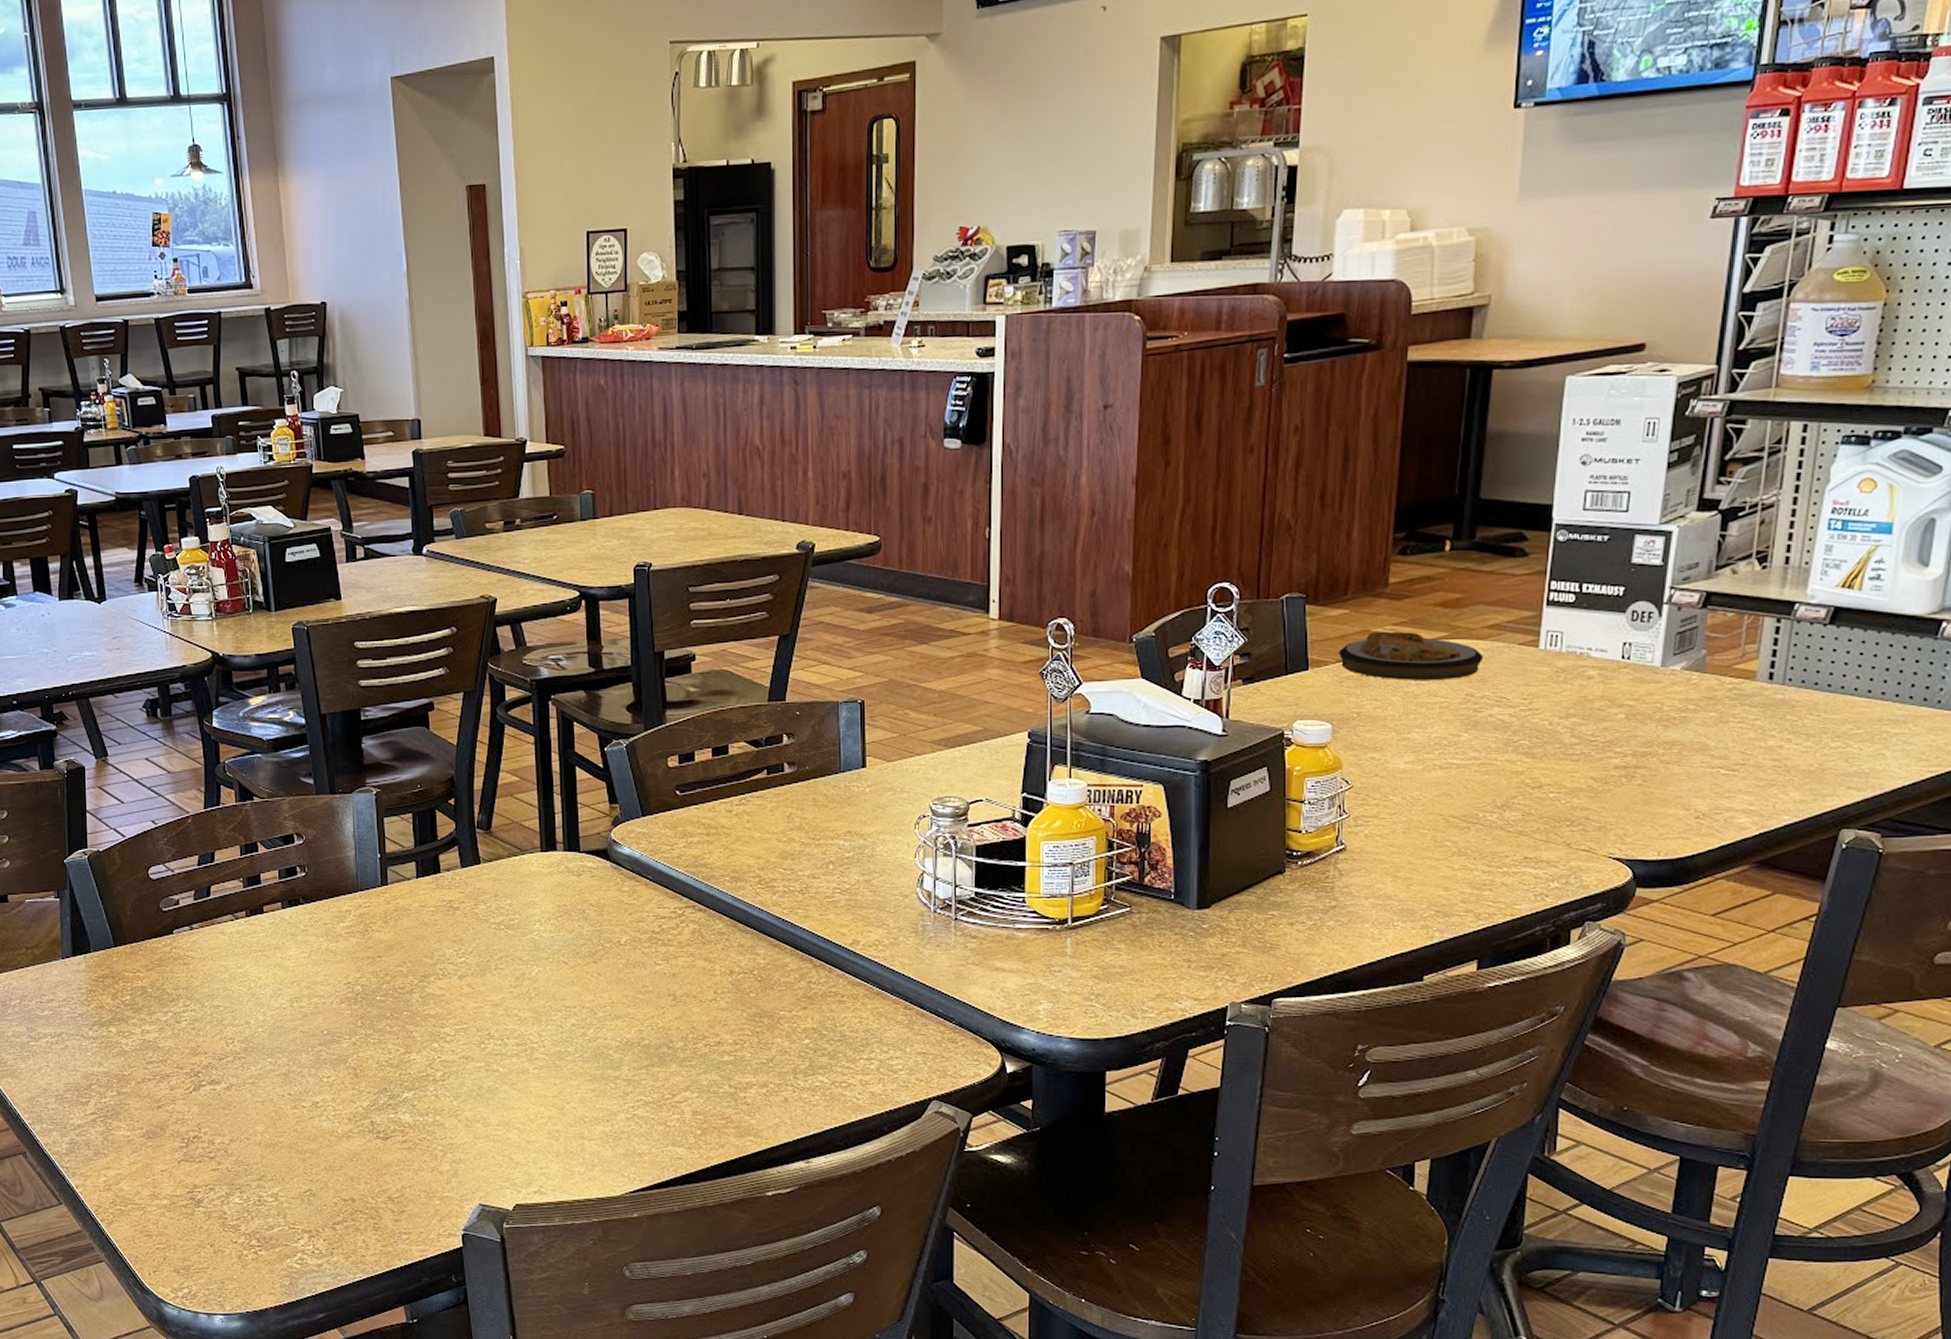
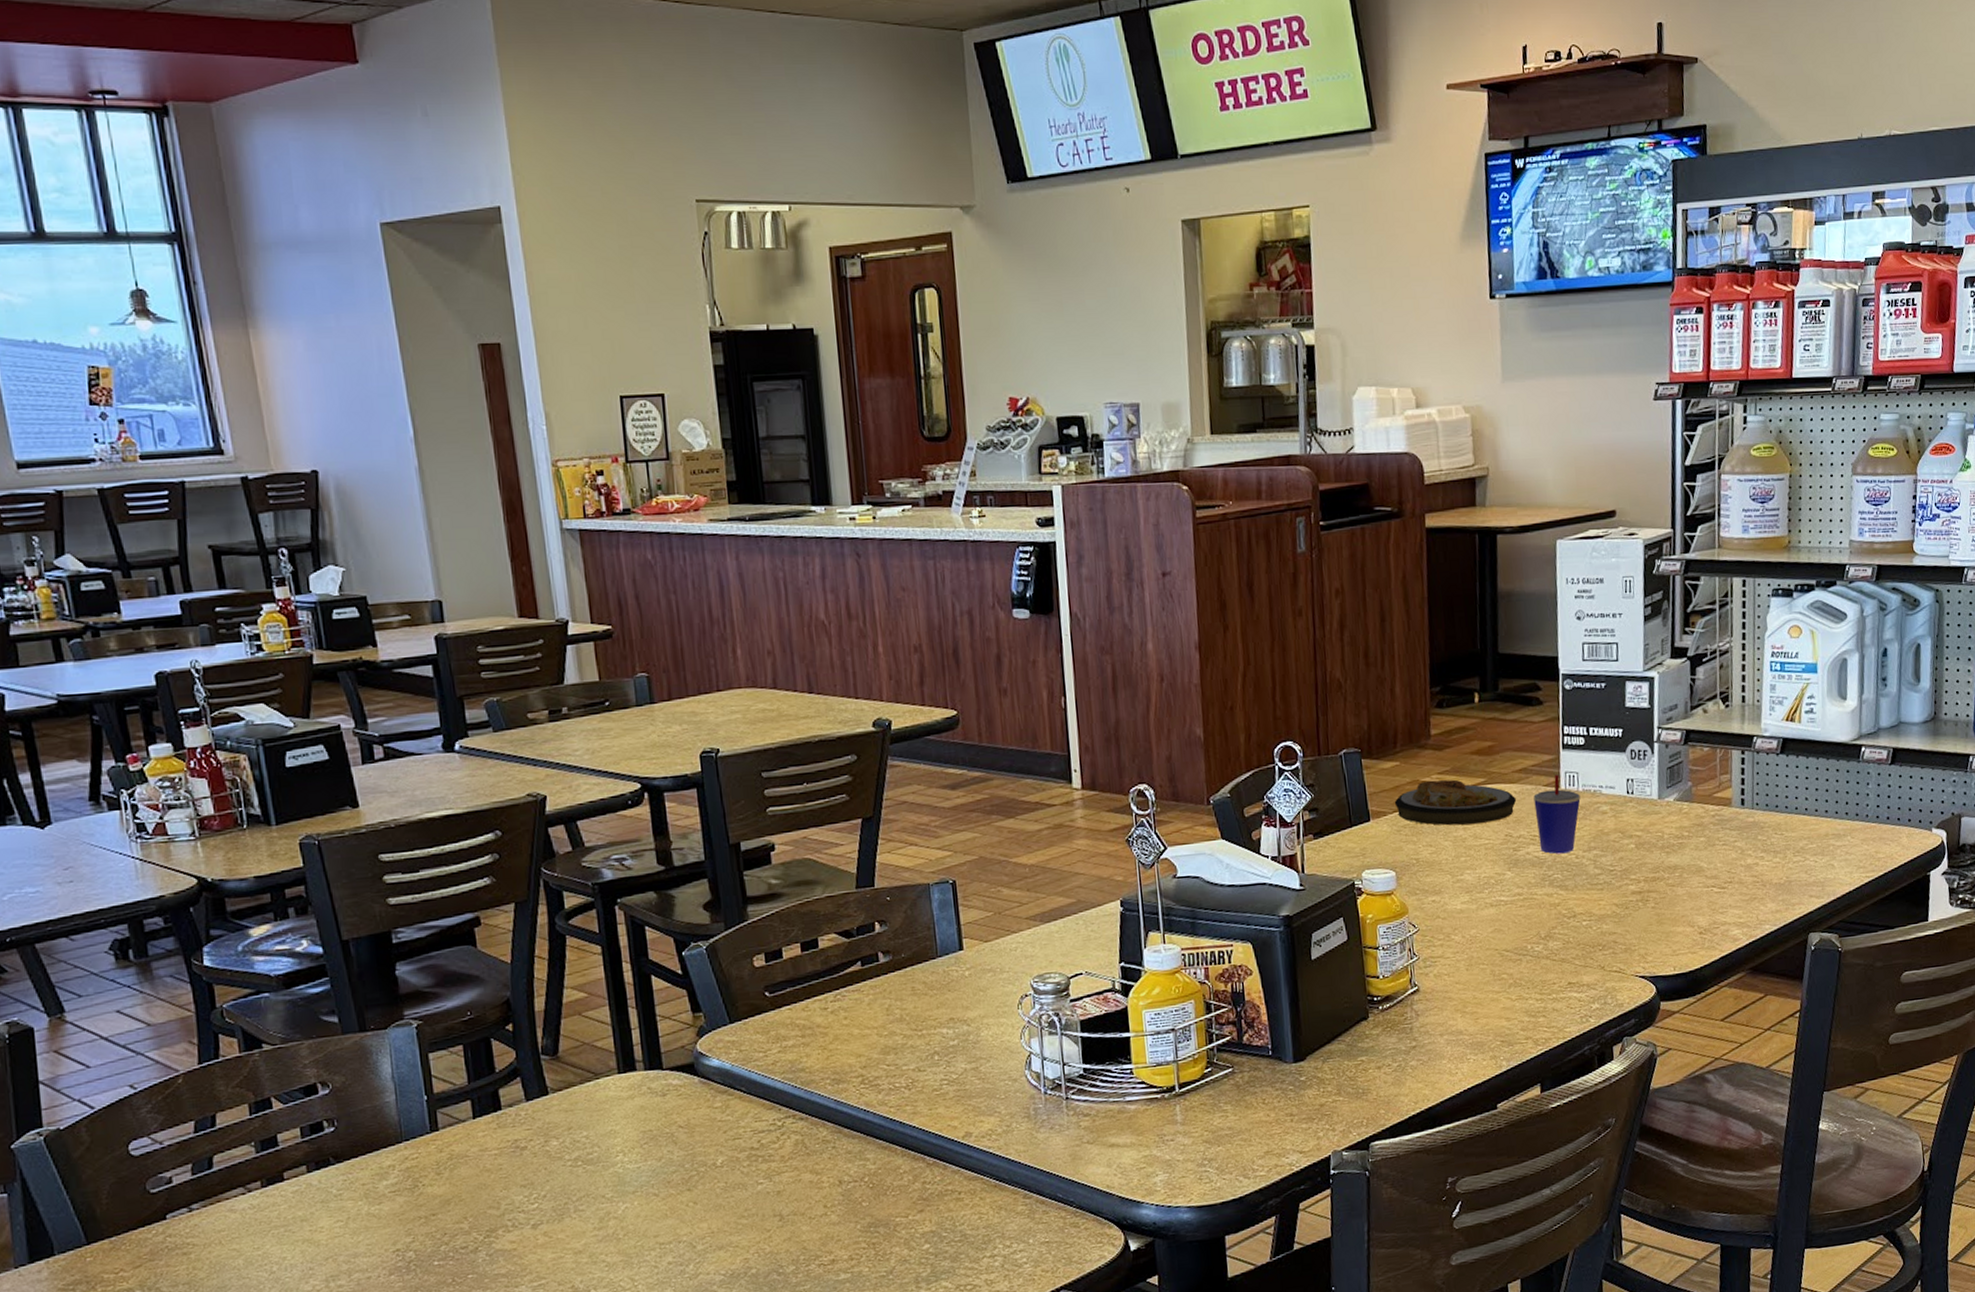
beverage cup: none [1505,633,1562,718] -> present [1533,774,1581,853]

